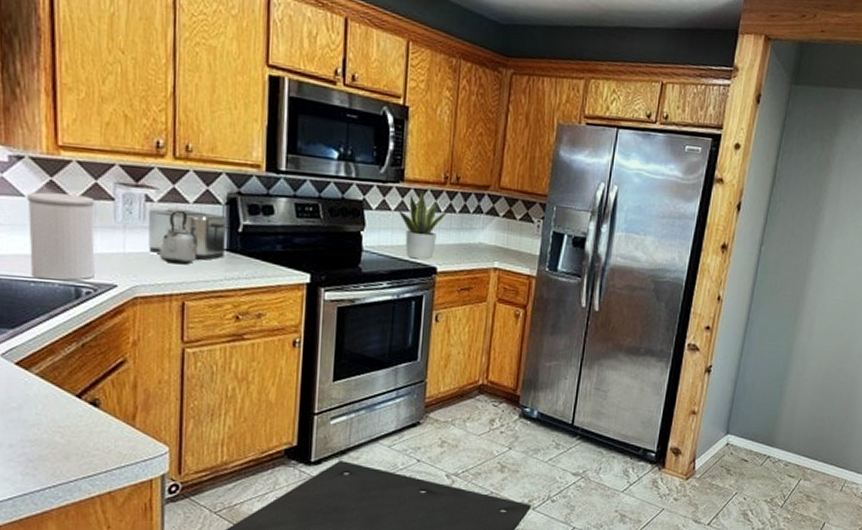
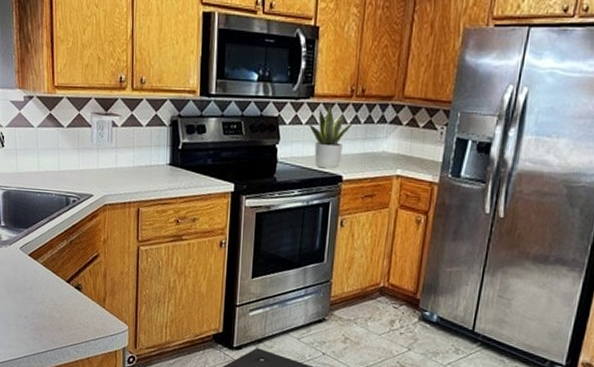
canister: present [27,191,95,281] -> none [35,123,78,192]
toaster: present [147,207,226,261] -> none [113,130,170,174]
kettle: present [160,210,197,265] -> none [122,132,148,177]

